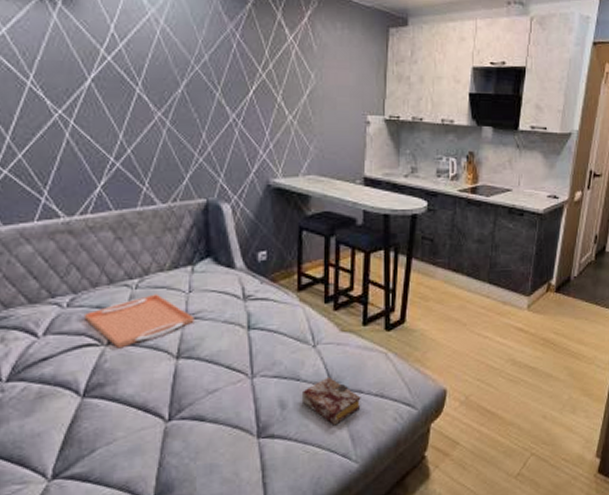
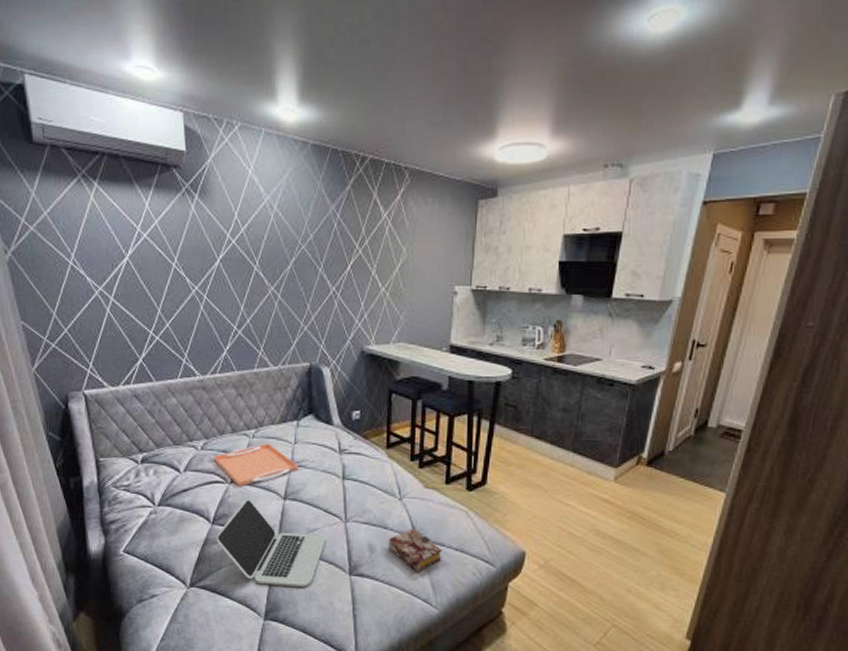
laptop: none [87,361,229,464] -> present [215,498,326,587]

